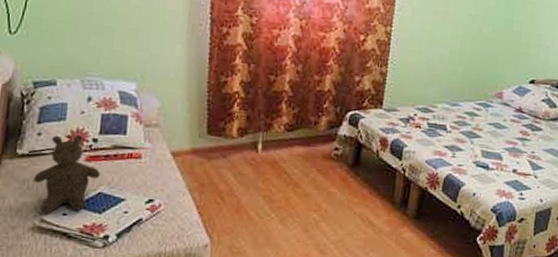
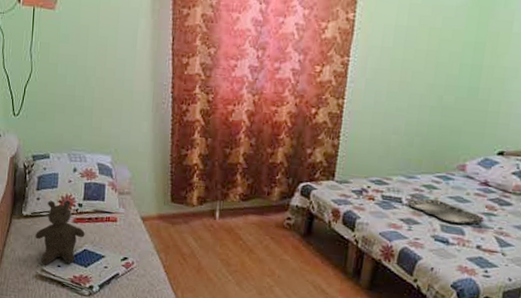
serving tray: none [451,123,519,149] -> present [407,196,484,224]

